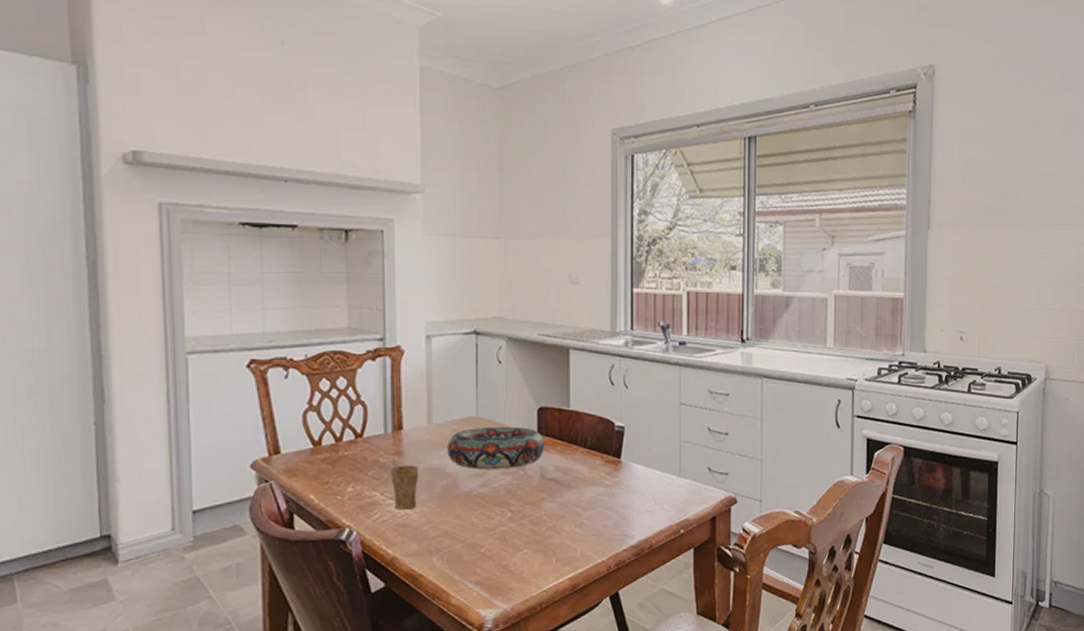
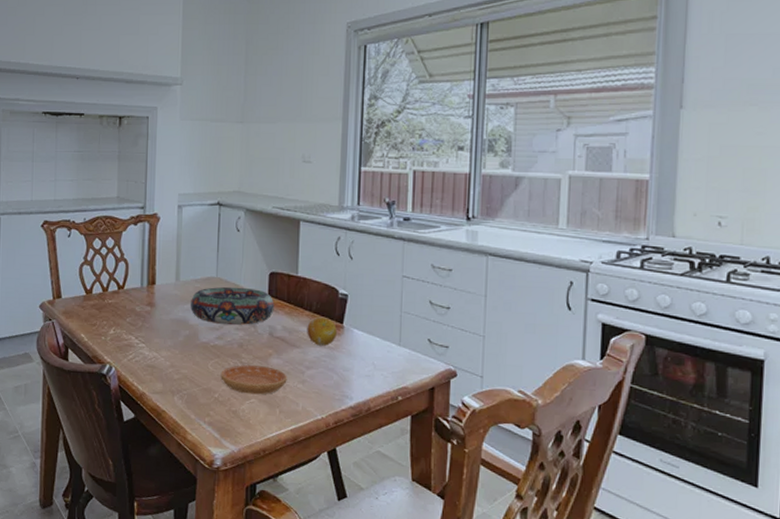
cup: present [390,457,419,510] -> none [144,307,167,354]
saucer: none [487,511,563,545] -> present [220,364,287,395]
fruit: none [582,452,614,484] -> present [307,316,337,346]

